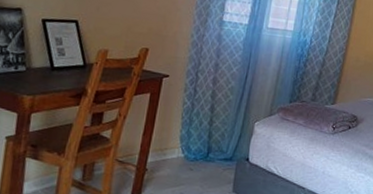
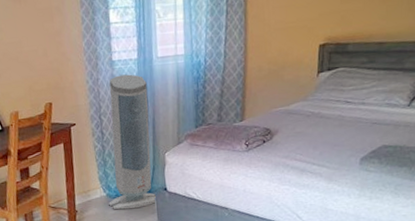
air purifier: none [184,36,252,176] -> present [109,74,157,210]

